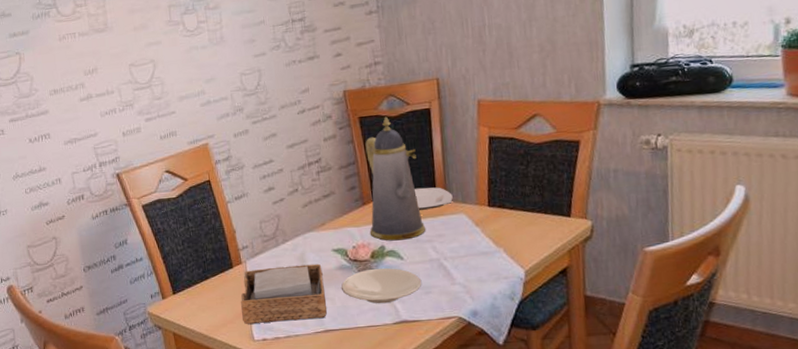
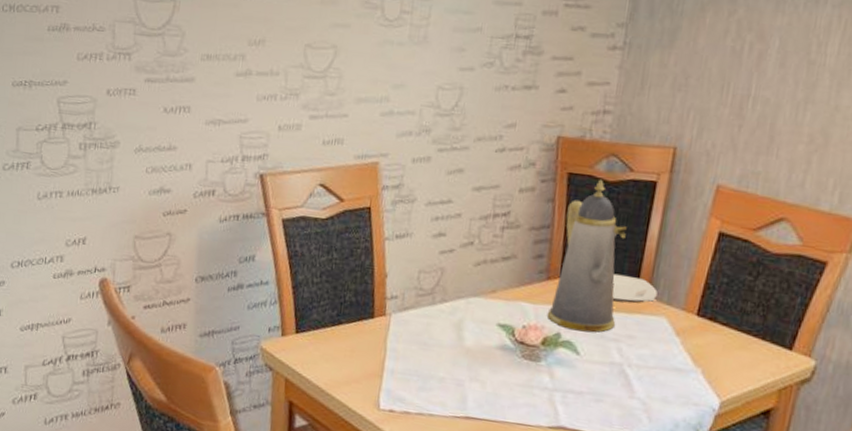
napkin holder: present [241,263,327,324] -> none [371,325,480,402]
saucer: present [341,268,422,304] -> none [496,357,595,402]

